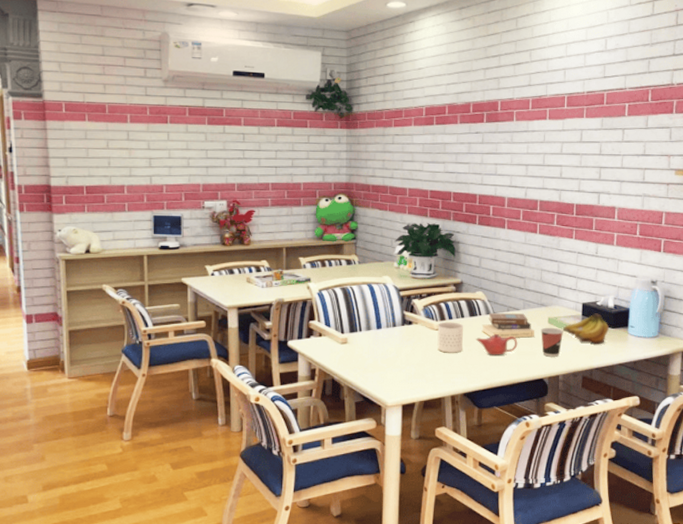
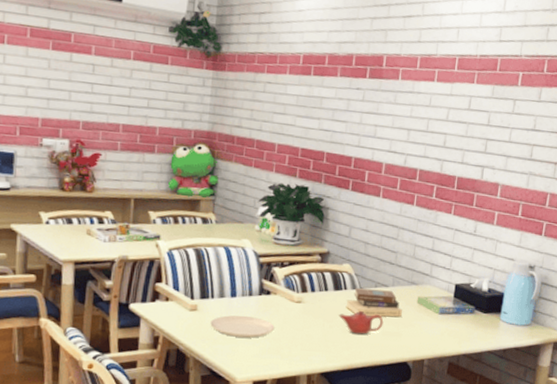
plate: none [360,345,418,365] -> present [210,315,275,338]
mug: present [437,322,464,353] -> none [296,294,327,329]
cup: present [541,327,564,357] -> none [408,307,434,340]
fruit: present [562,313,609,345] -> none [432,296,481,330]

